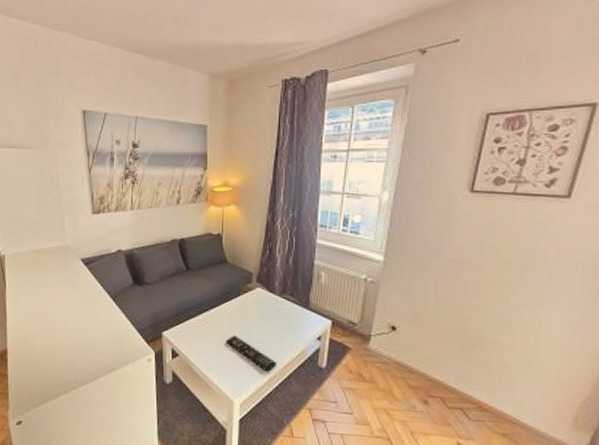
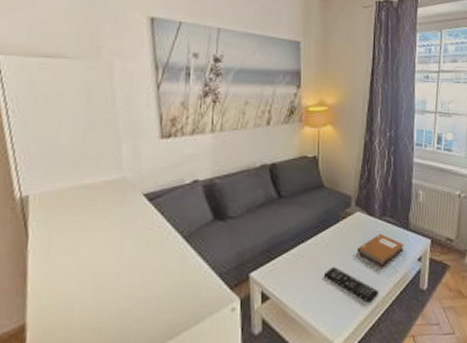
notebook: none [256,310,303,341] -> present [356,234,404,267]

